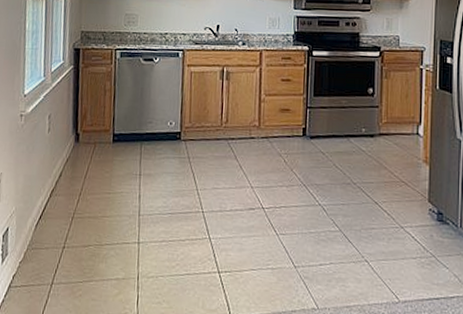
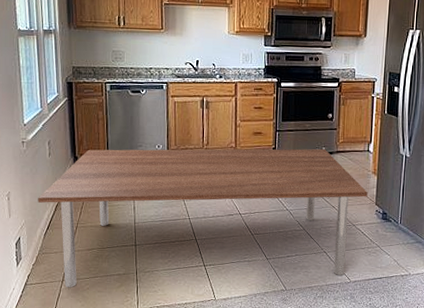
dining table: none [32,125,418,294] -> present [38,148,368,288]

